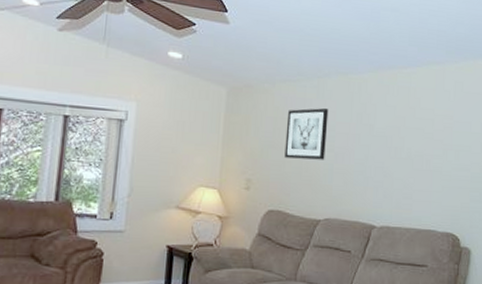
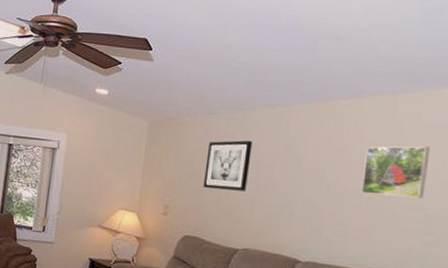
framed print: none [421,111,472,159] -> present [360,146,431,199]

